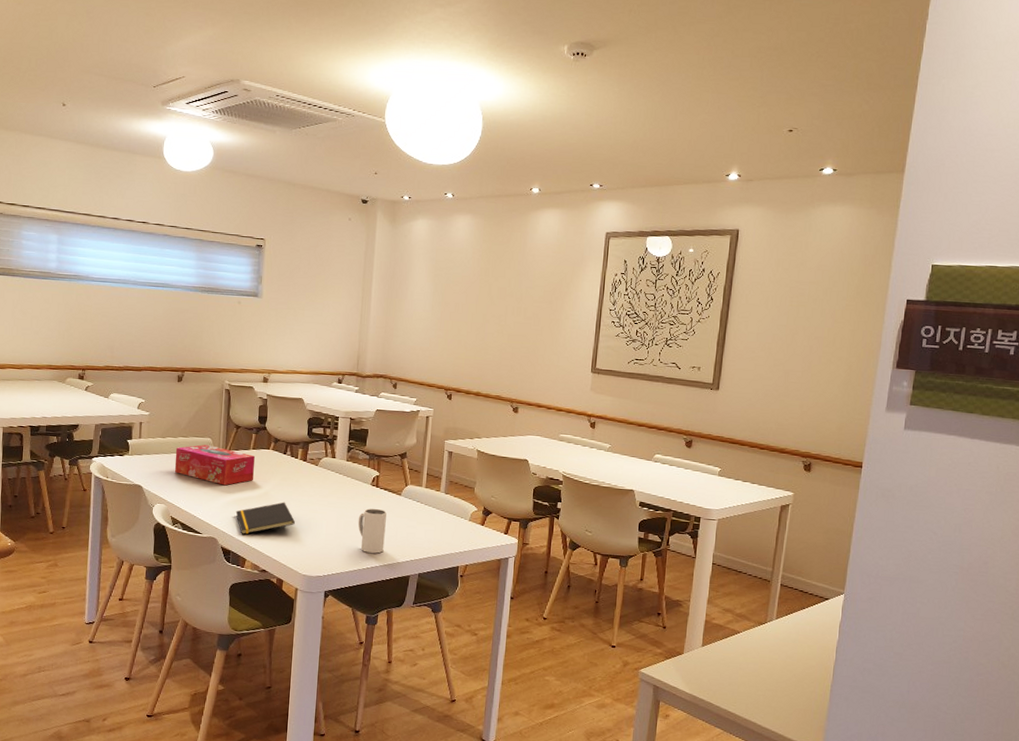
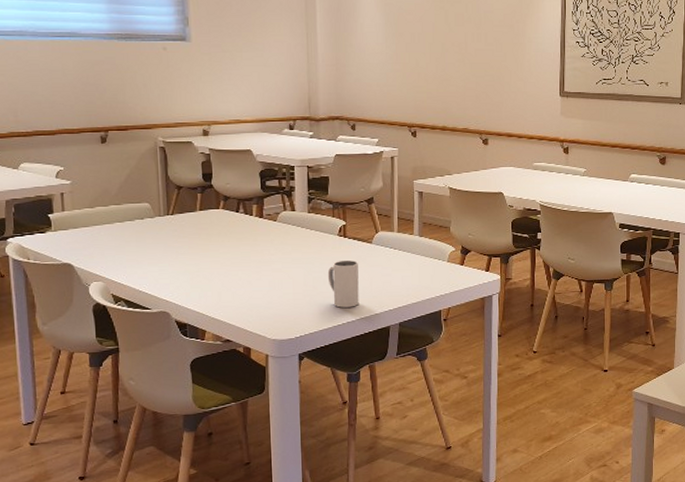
tissue box: present [174,444,255,486] -> none [108,211,204,254]
notepad: present [235,502,295,535] -> none [187,264,257,304]

